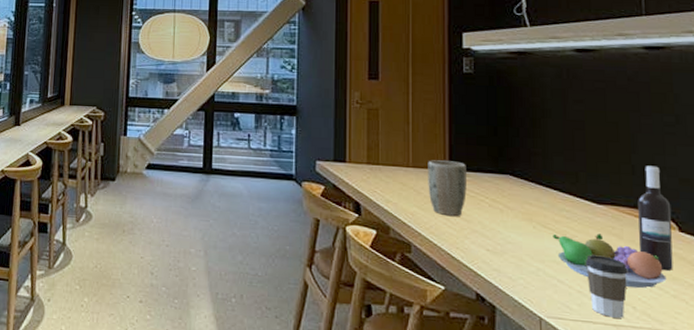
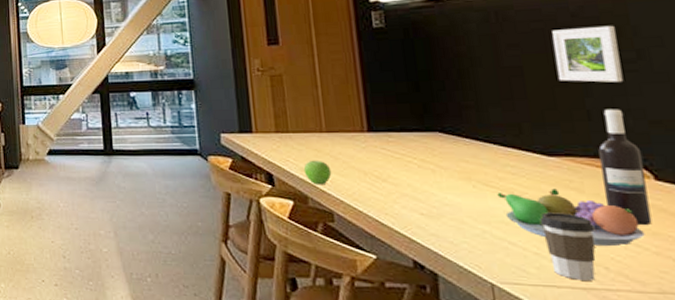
fruit: none [388,192,413,216] -> present [303,160,332,184]
plant pot: present [428,160,467,217] -> none [343,122,391,181]
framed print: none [611,91,663,142] -> present [552,25,624,83]

